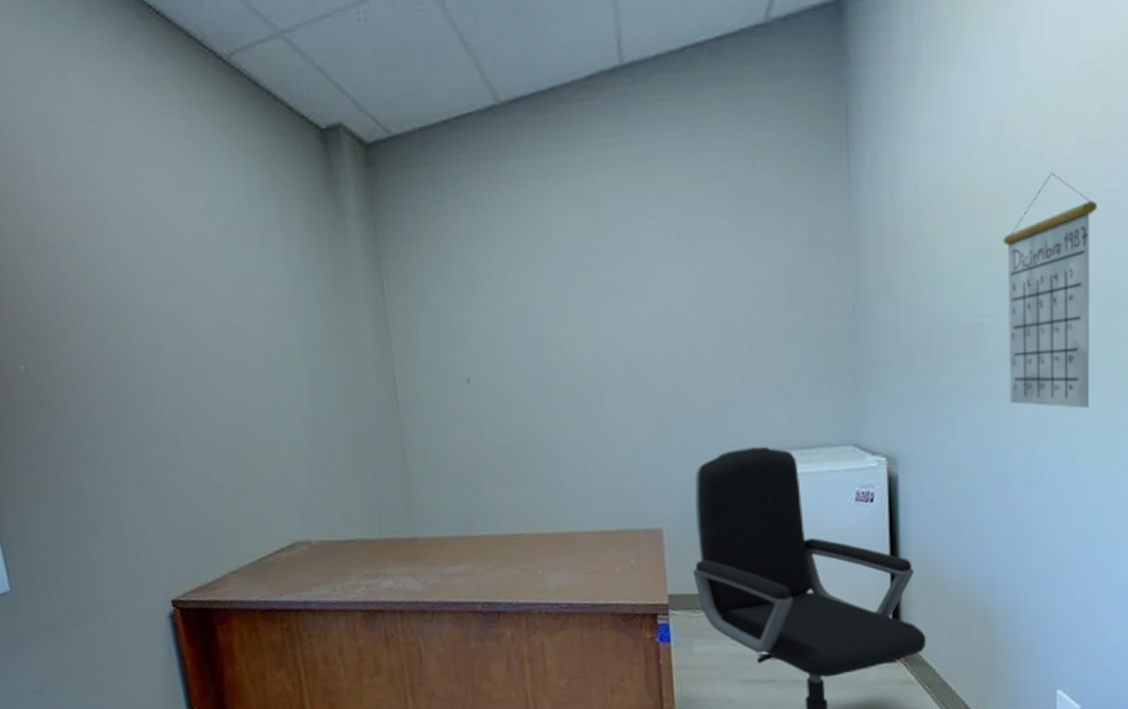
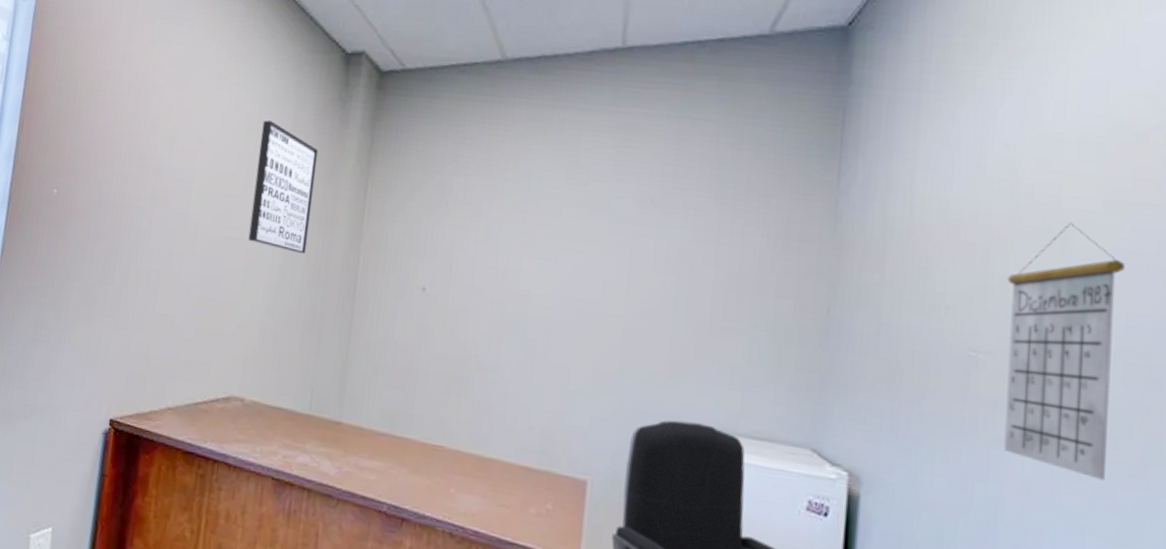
wall art: none [246,229,335,375] -> present [248,120,319,254]

